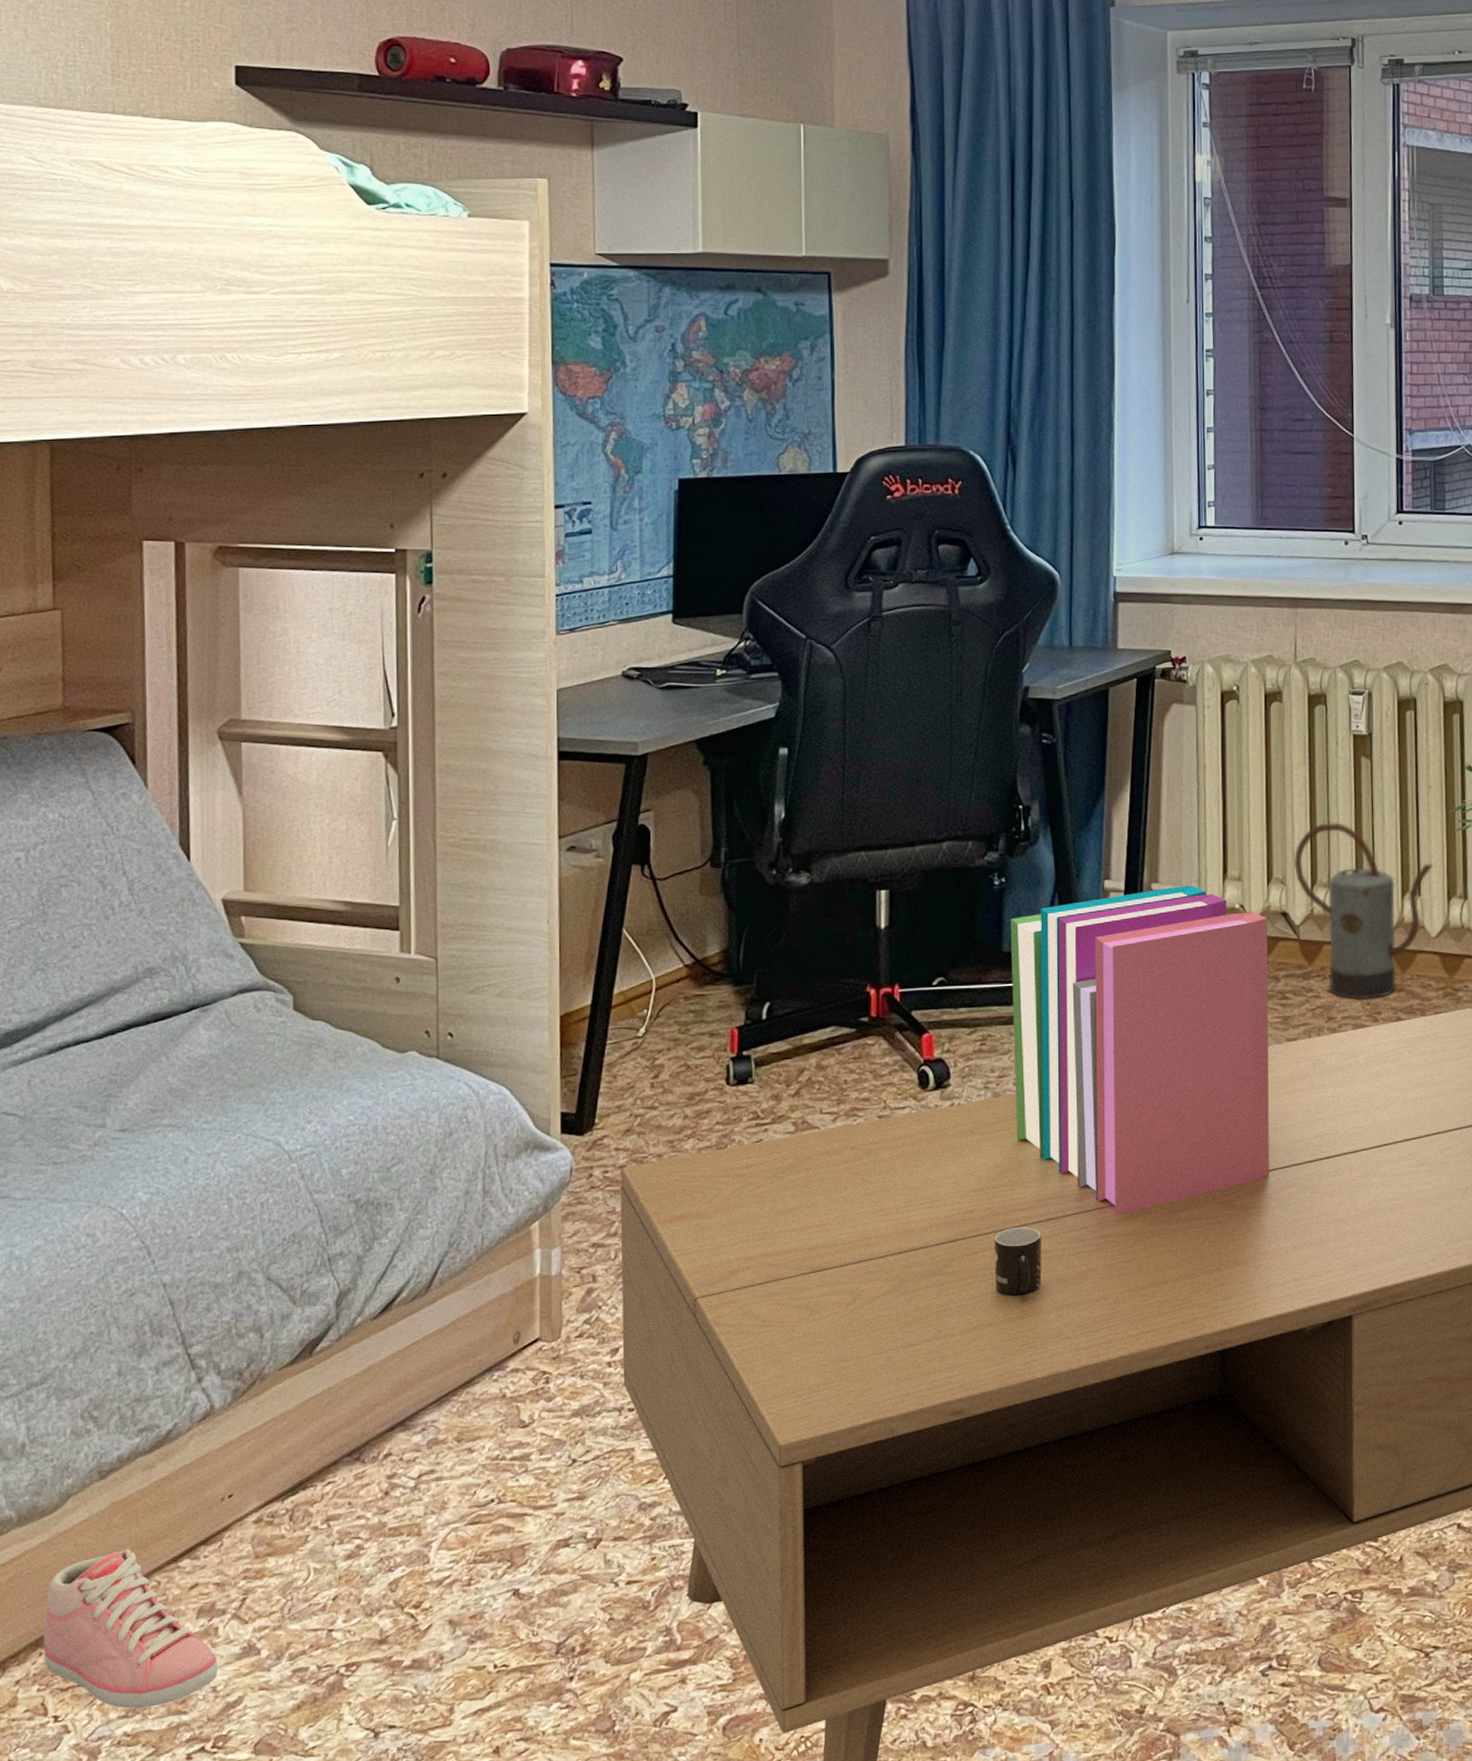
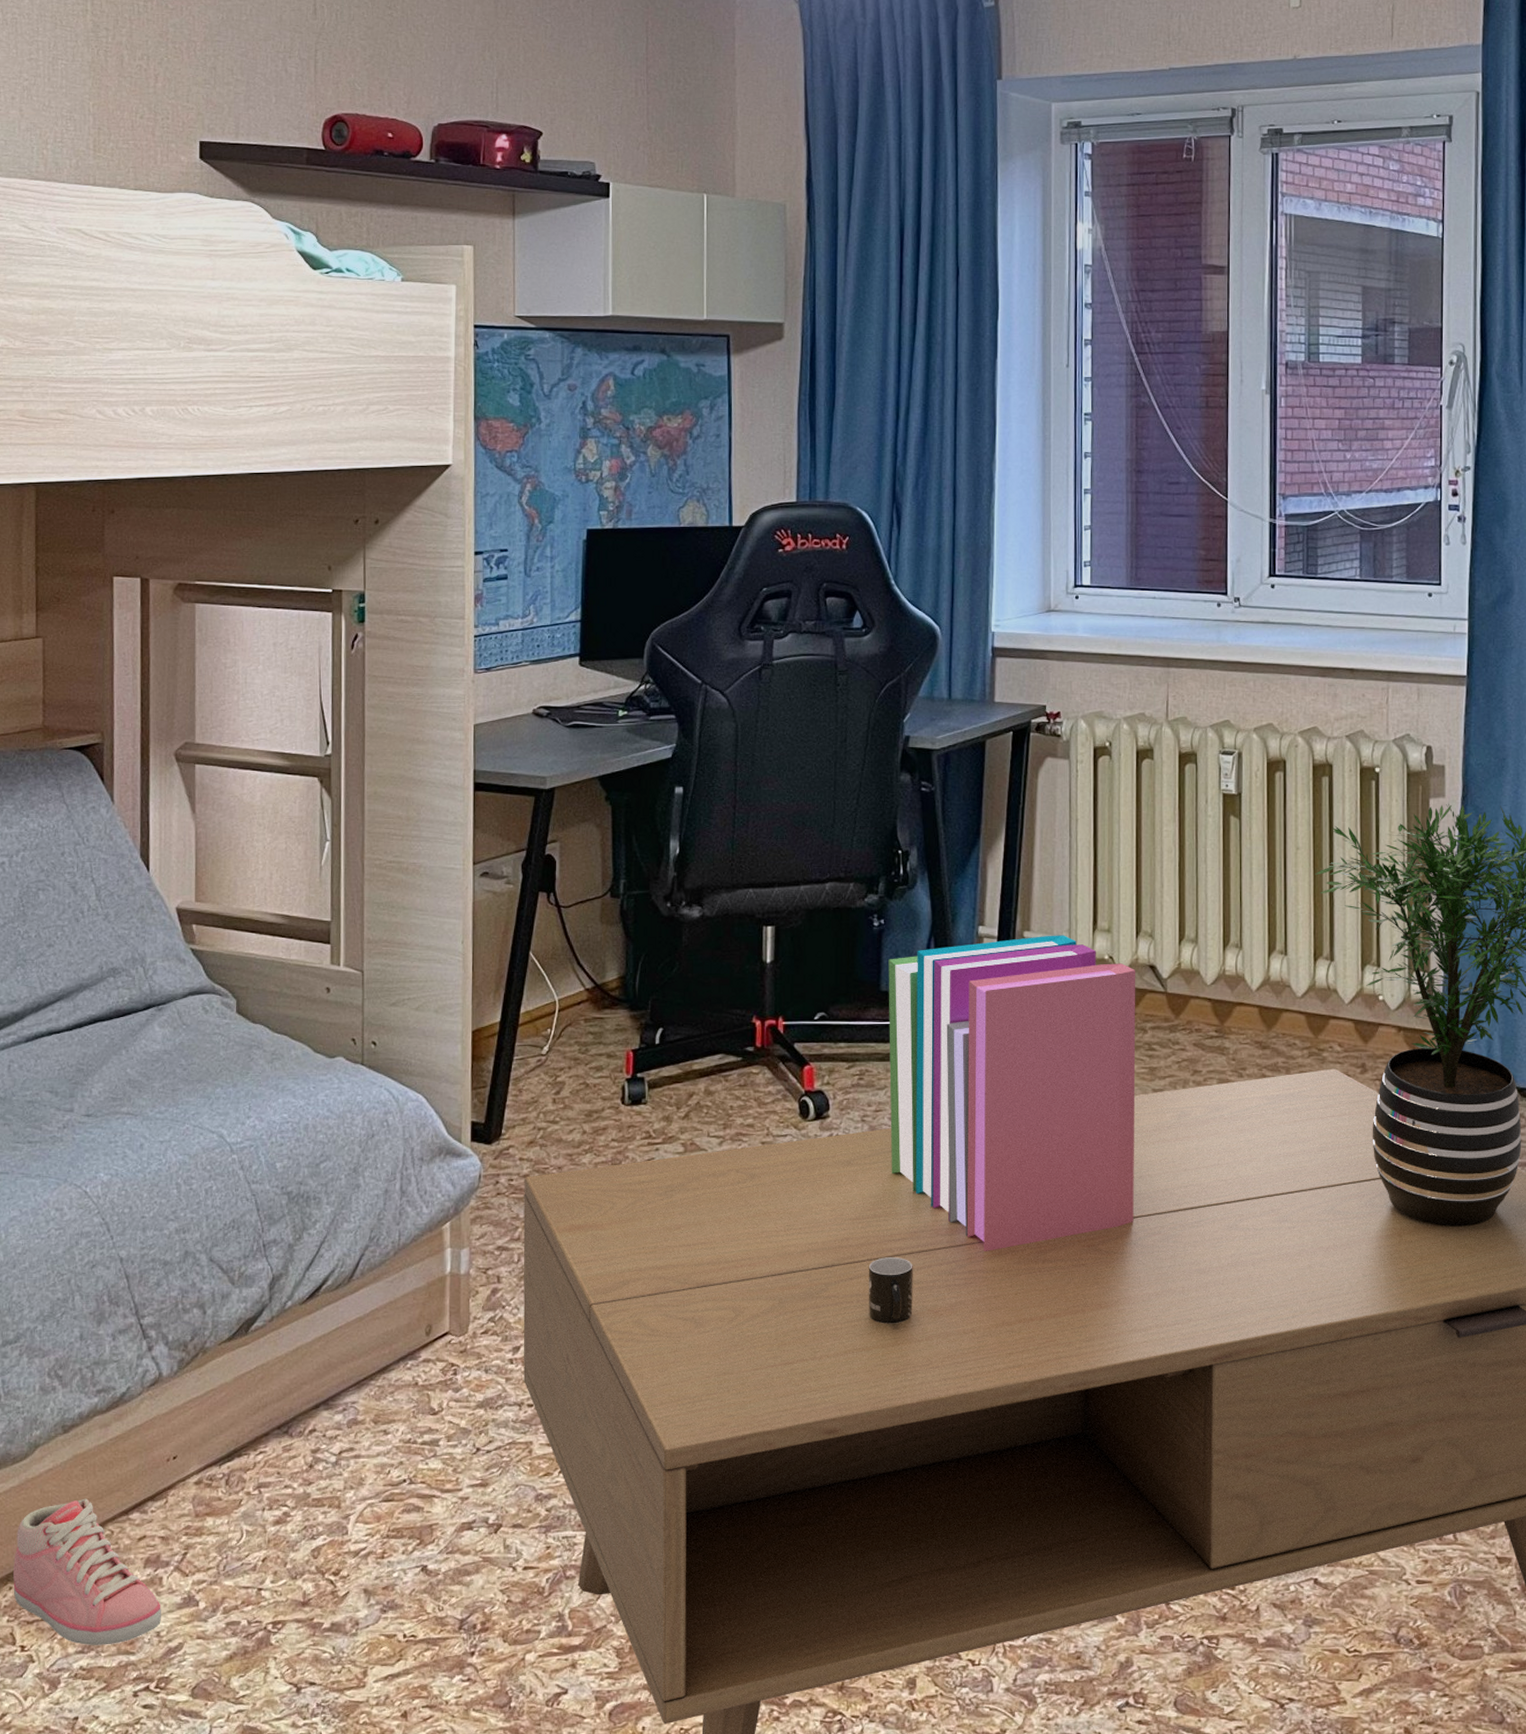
watering can: present [1293,822,1433,1000] -> none [1162,879,1300,1055]

